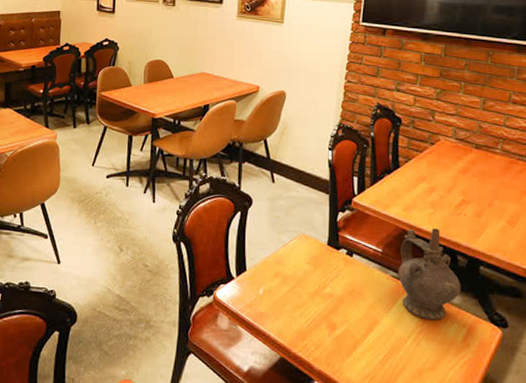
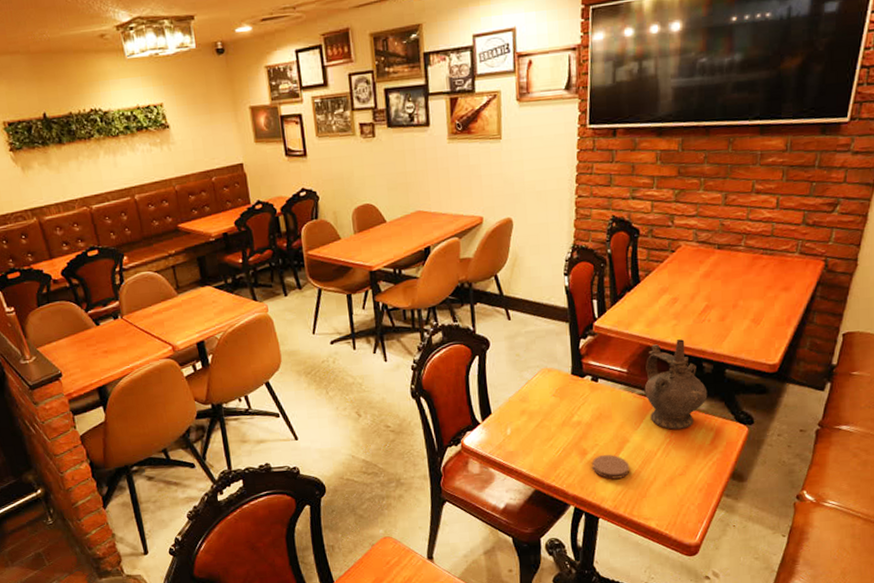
coaster: none [340,333,379,361] -> present [592,455,630,479]

